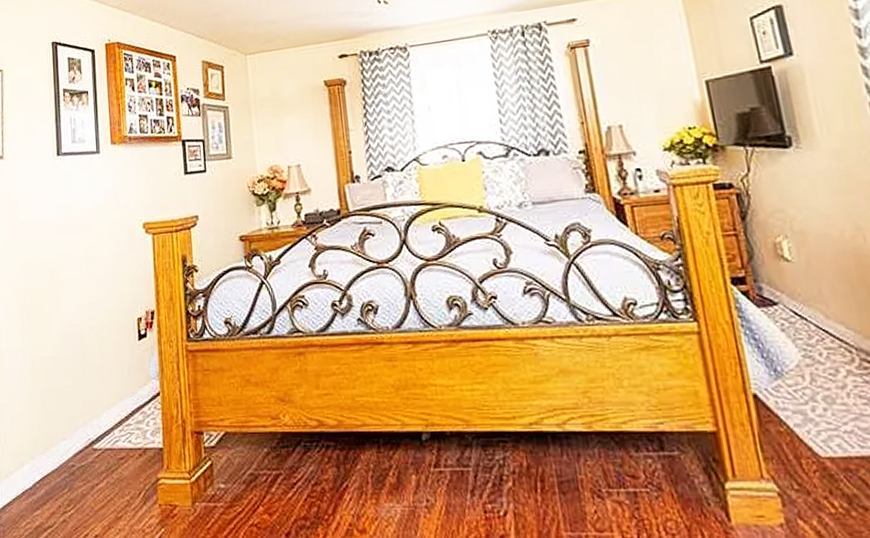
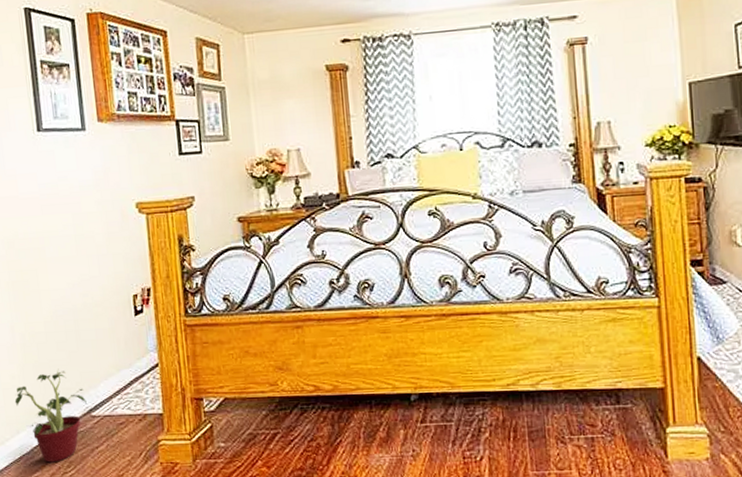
potted plant: none [21,396,89,500] -> present [14,368,87,463]

